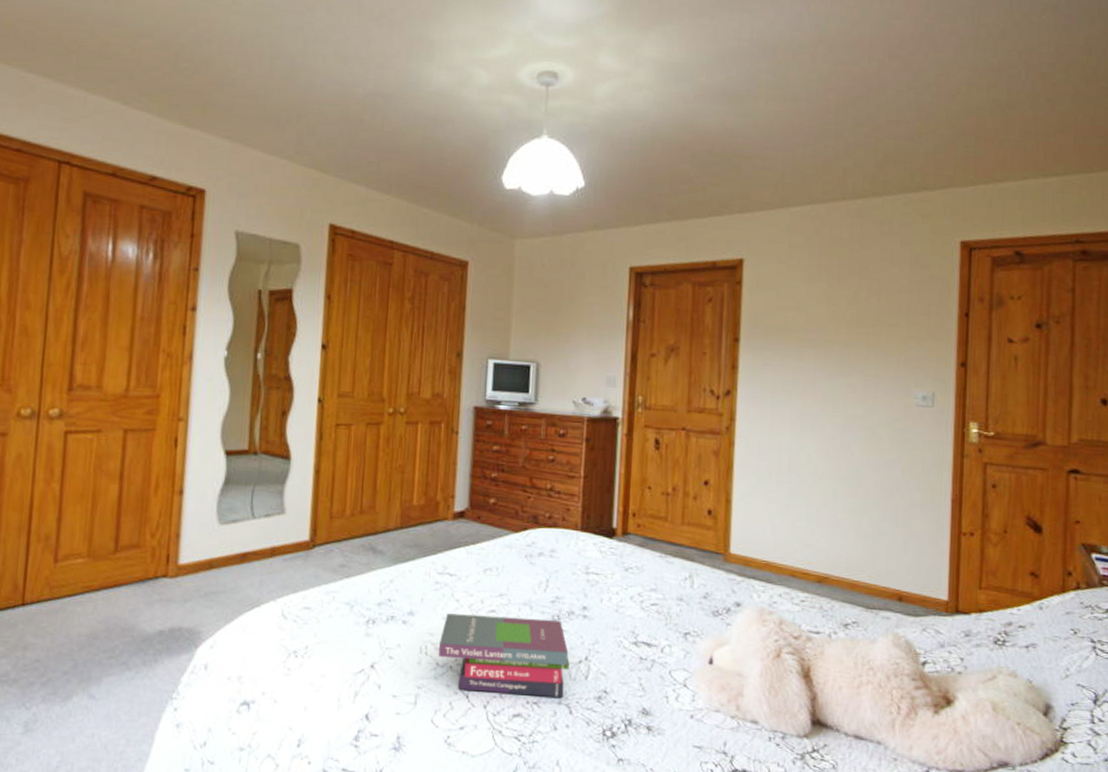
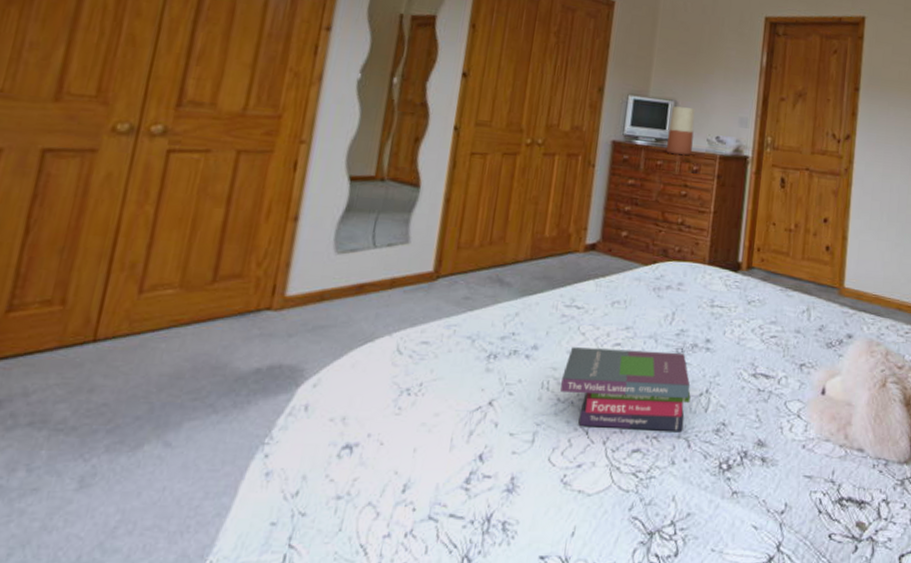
vase: none [529,368,559,420] -> present [665,106,695,156]

